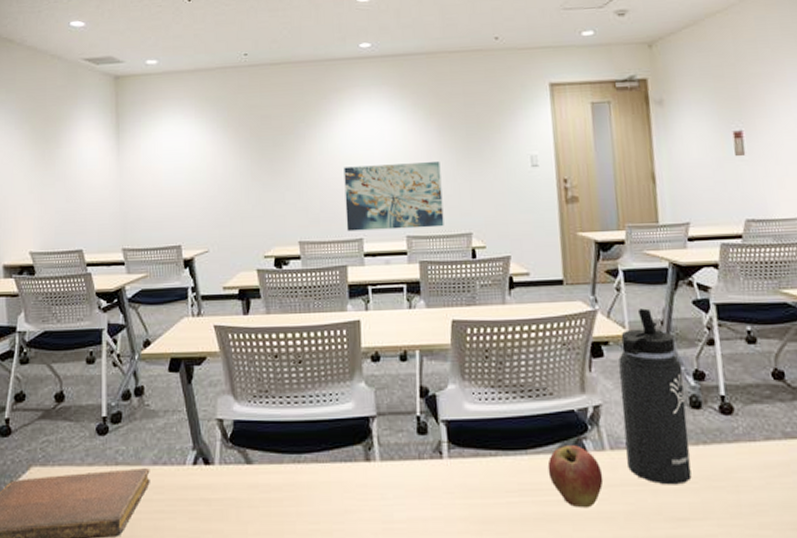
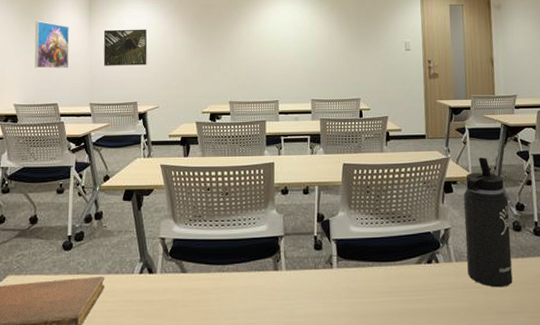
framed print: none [51,145,94,206] -> present [34,20,69,69]
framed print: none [136,151,192,201] -> present [103,29,148,66]
wall art: present [344,162,444,232] -> none [266,44,340,95]
apple: present [547,445,604,508] -> none [410,258,450,305]

